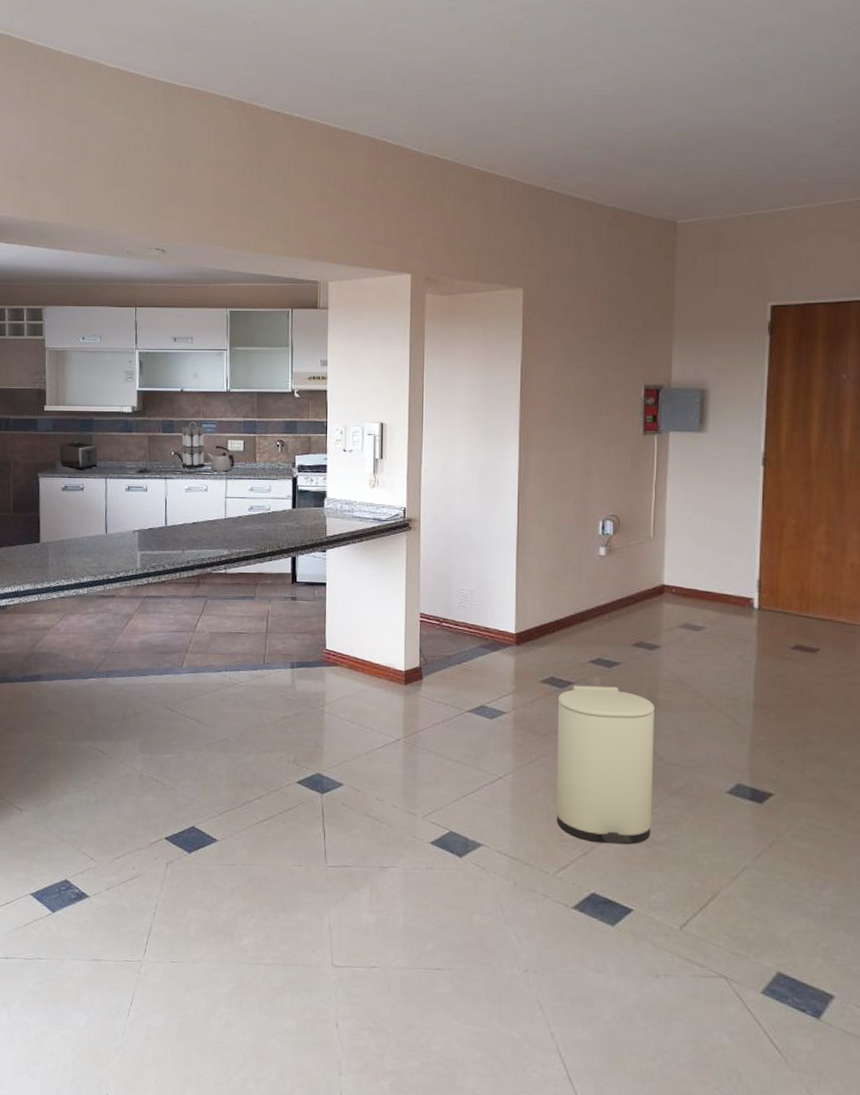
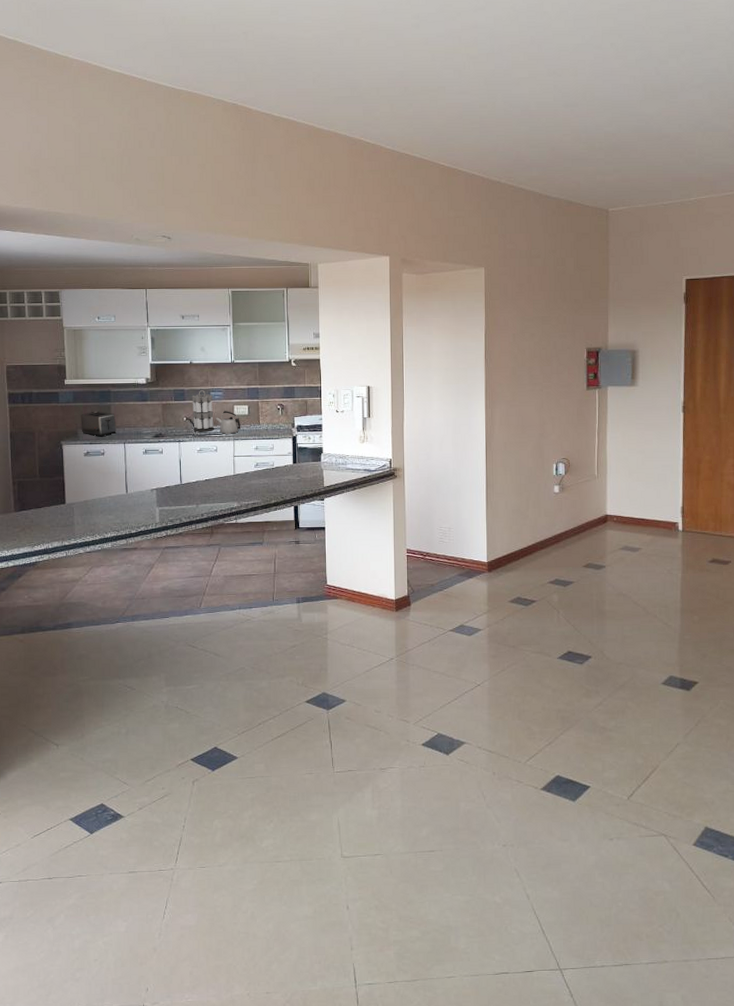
pedal bin: present [556,685,655,845] -> none [523,602,604,734]

